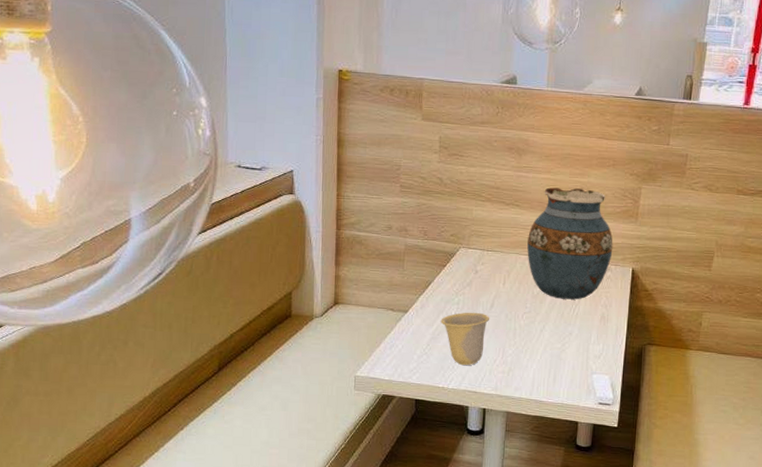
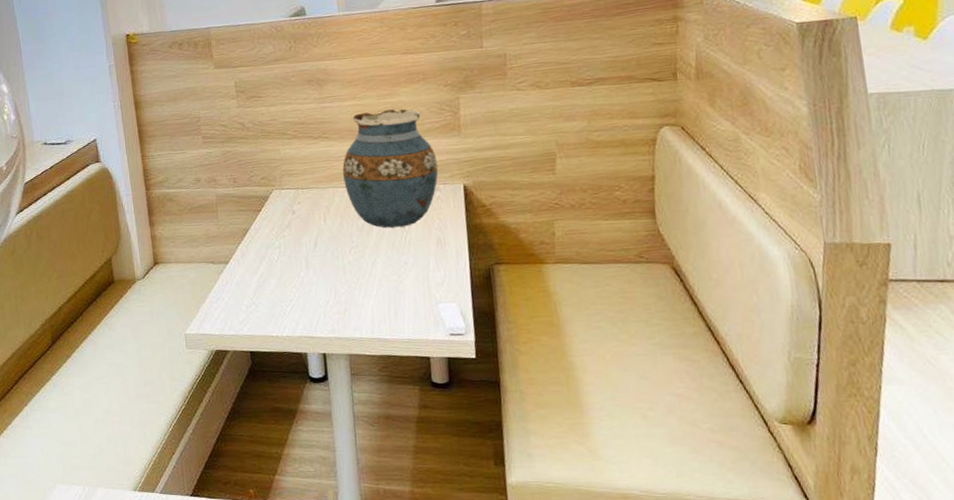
cup: present [440,312,490,366] -> none [264,253,316,311]

